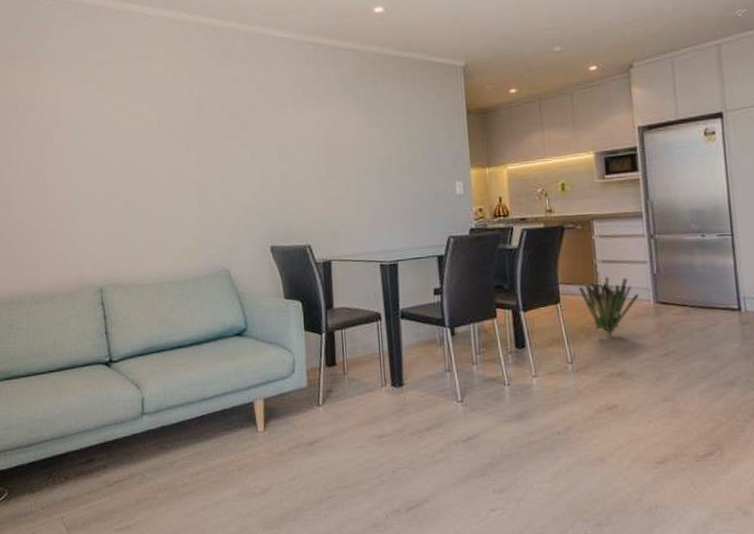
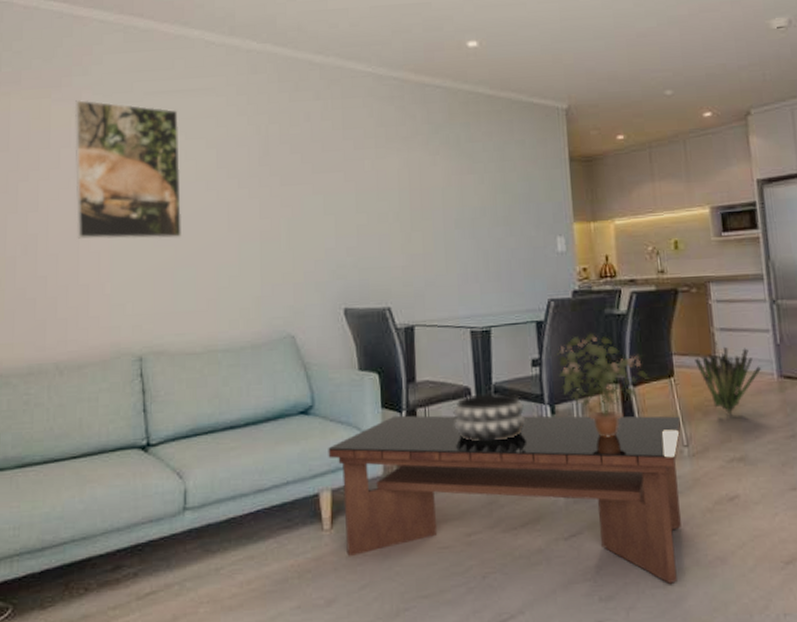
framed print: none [36,69,131,190] -> present [74,100,182,240]
coffee table: none [260,337,566,479] -> present [328,415,681,584]
decorative bowl: none [366,317,429,359] -> present [453,392,526,442]
potted plant: none [454,264,538,355] -> present [554,332,649,437]

